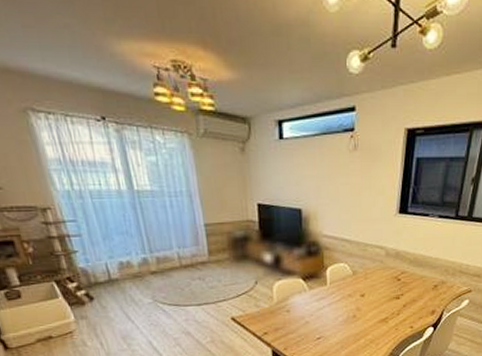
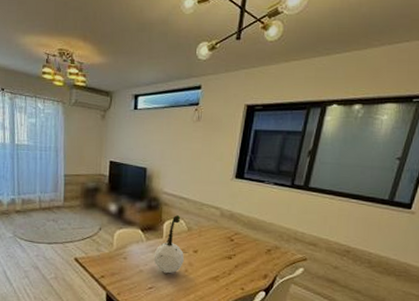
plant: none [319,259,356,322] -> present [153,215,189,274]

